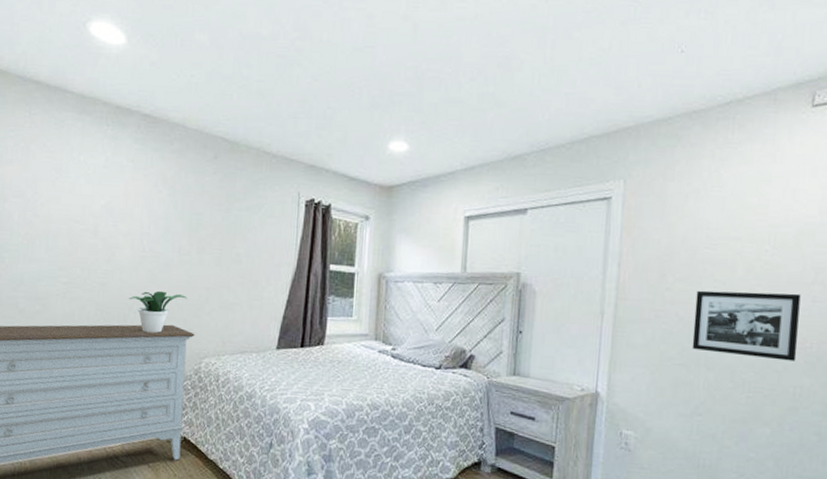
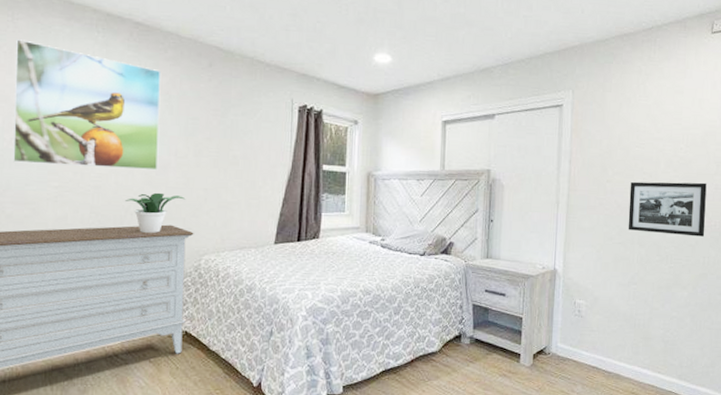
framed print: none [27,135,167,268] -> present [13,39,161,171]

